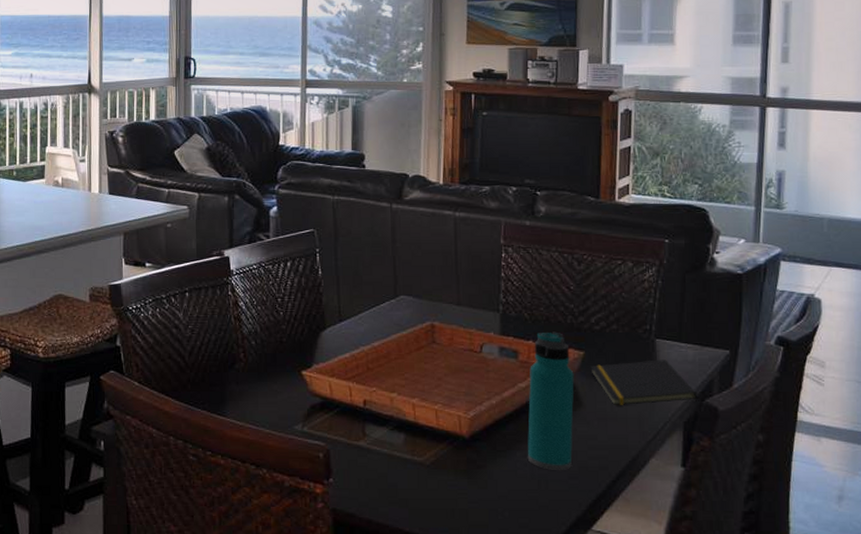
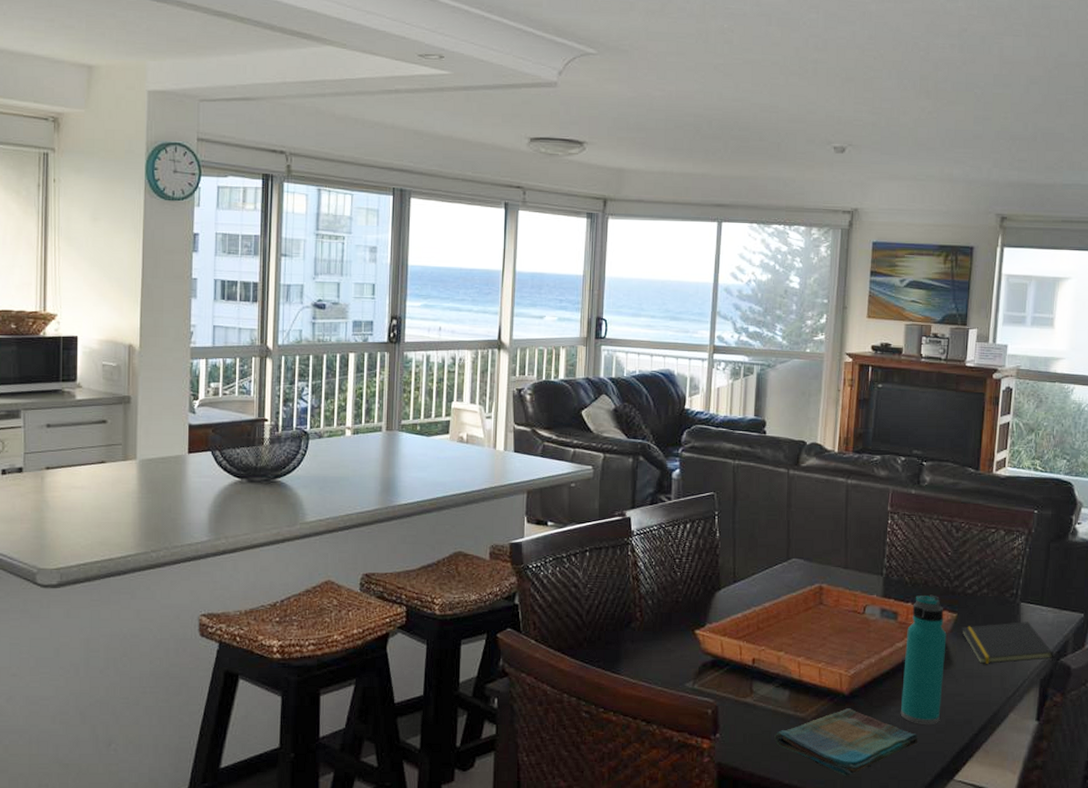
dish towel: none [391,452,548,524] -> present [774,708,918,776]

